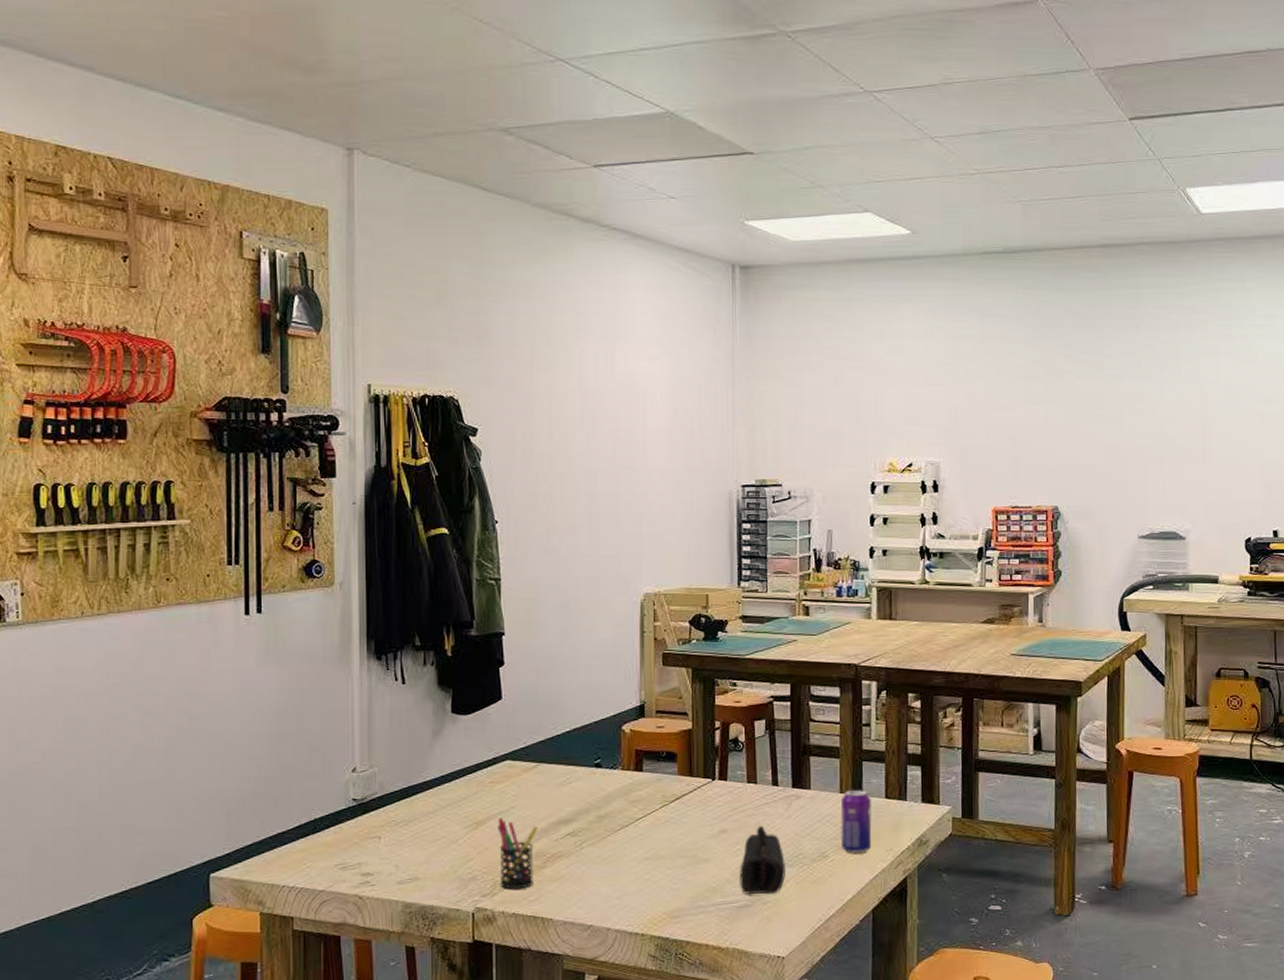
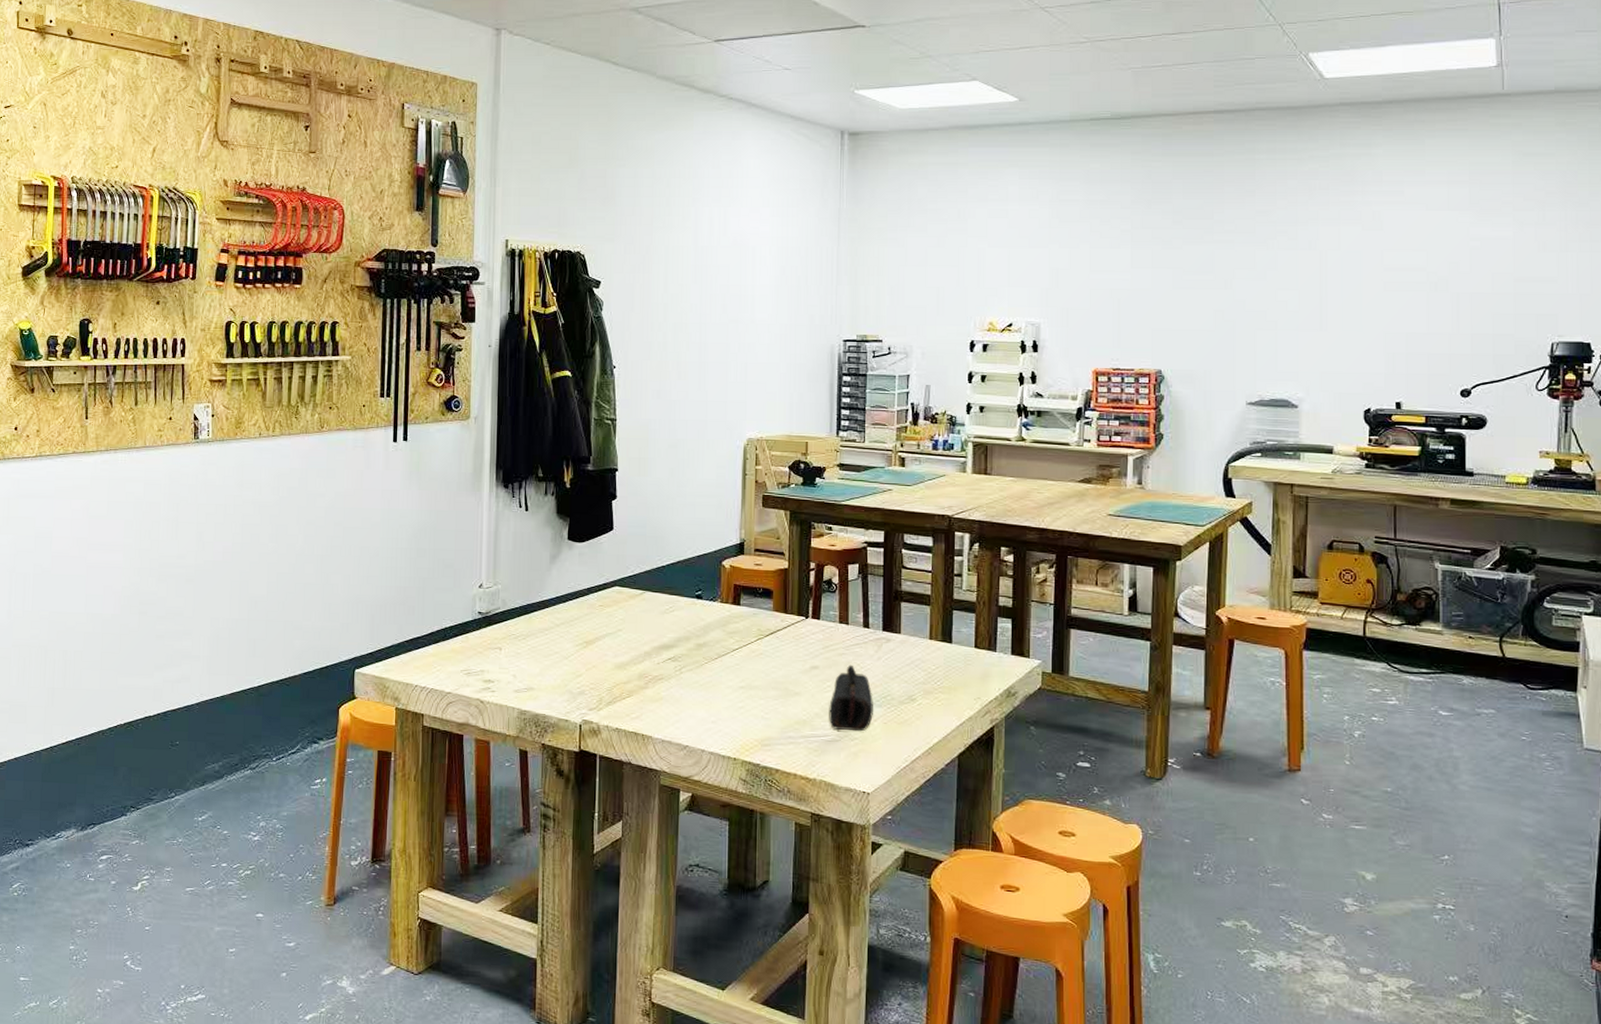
pen holder: present [497,818,538,890] -> none [605,639,642,706]
beverage can: present [840,790,872,853] -> none [929,637,962,699]

